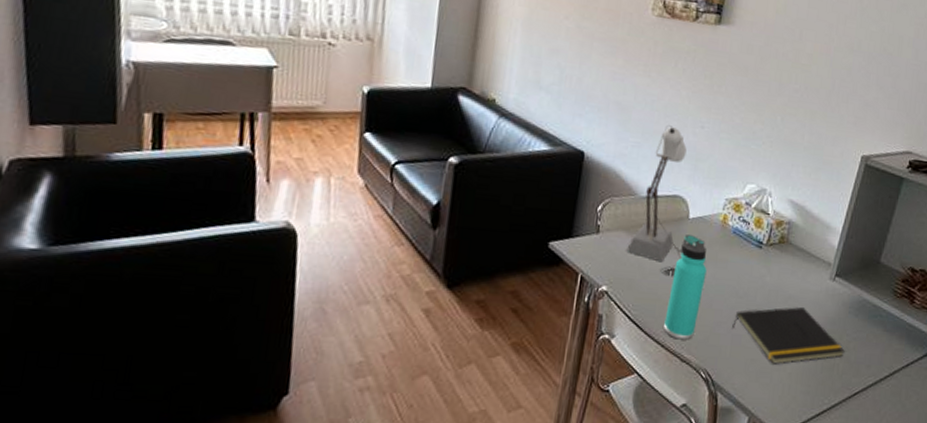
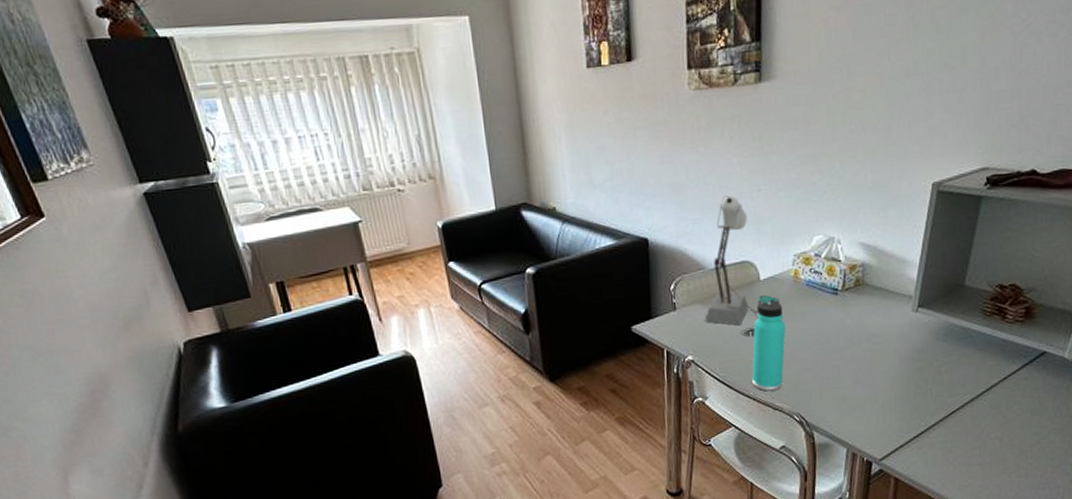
notepad: present [732,306,845,364] -> none [819,341,936,399]

